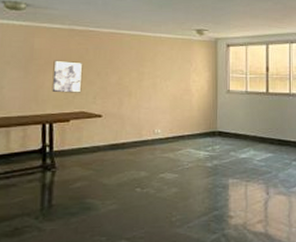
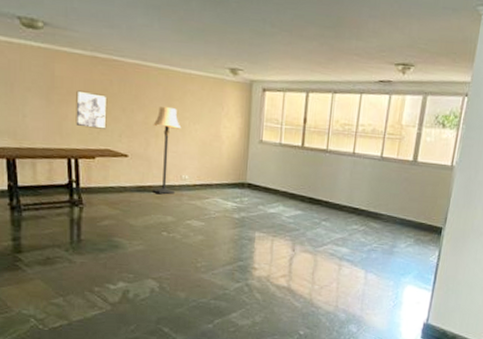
lamp: none [126,67,153,149] -> present [153,106,182,194]

